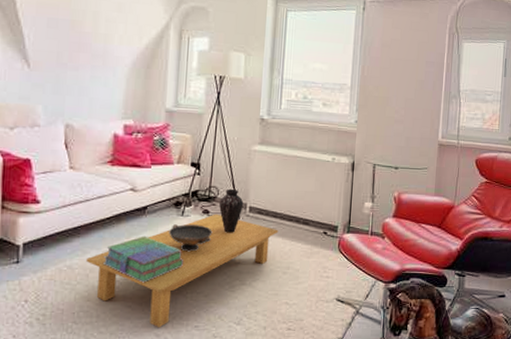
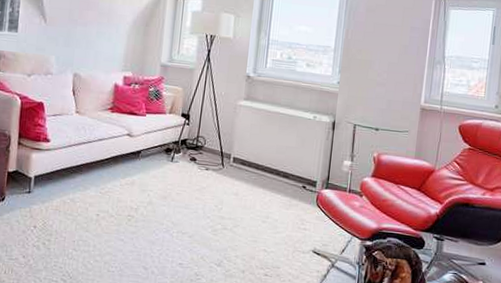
coffee table: present [85,214,279,328] -> none [86,161,260,262]
stack of books: present [104,236,184,283] -> none [101,177,172,220]
decorative bowl: present [169,224,213,252] -> none [159,169,199,195]
vase: present [219,188,244,233] -> none [205,139,229,181]

